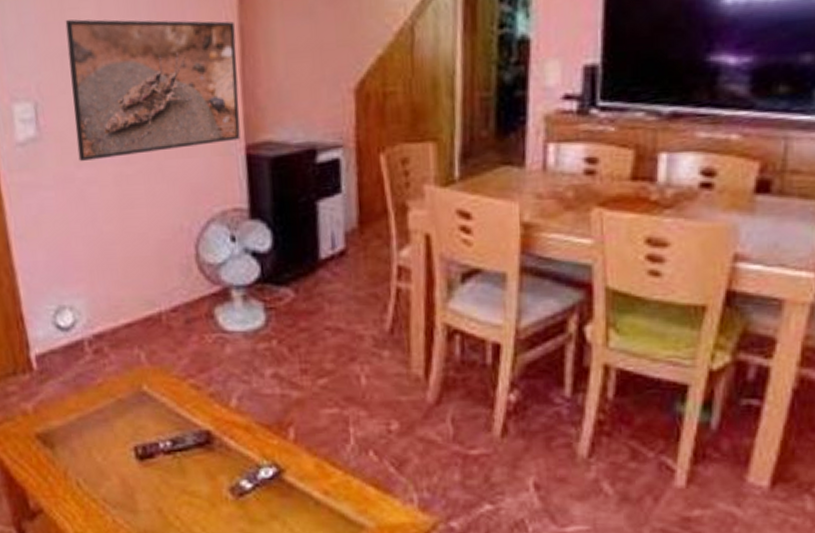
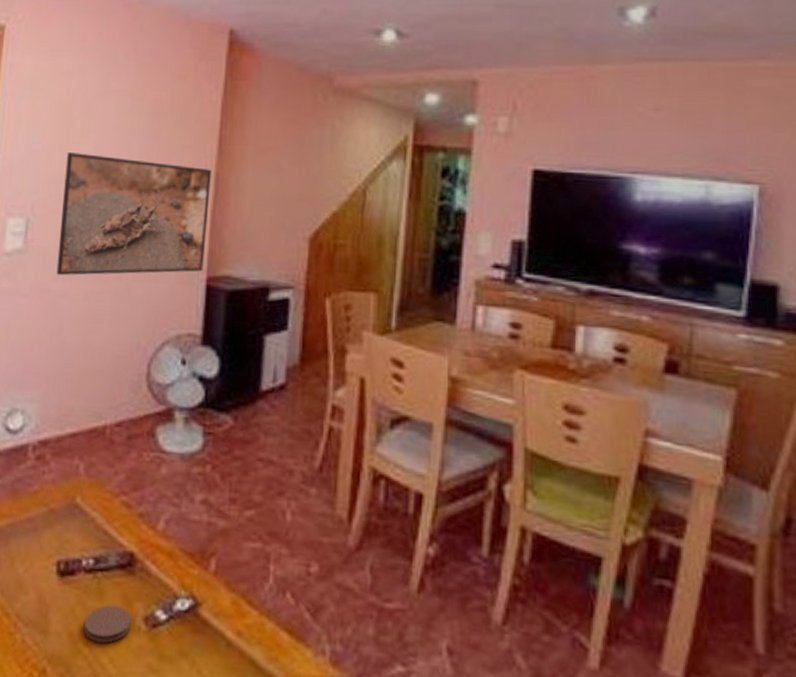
coaster: none [171,481,218,515] -> present [83,605,132,643]

